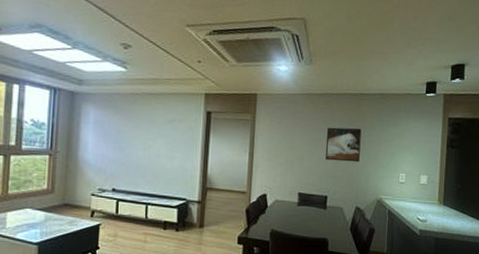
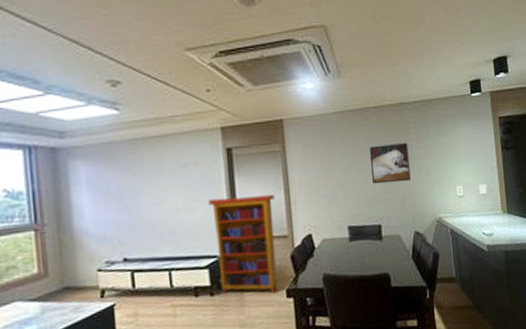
bookcase: none [185,151,241,237] -> present [208,195,277,294]

